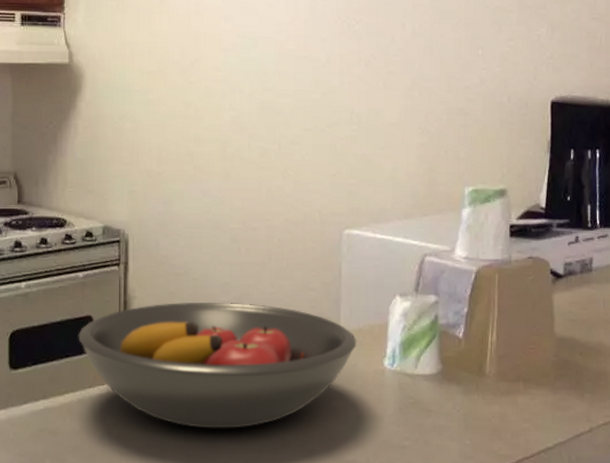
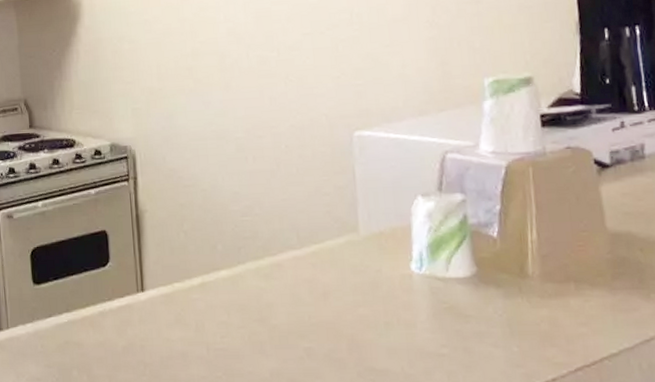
fruit bowl: present [78,302,357,429] -> none [94,211,379,339]

